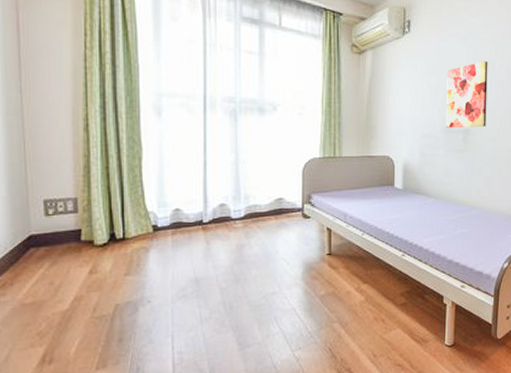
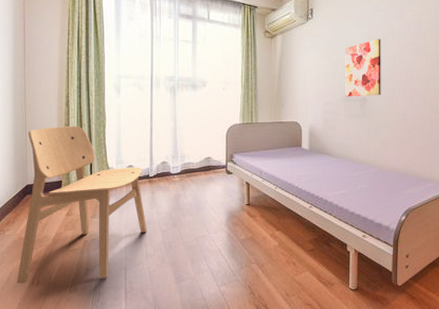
chair: none [19,157,201,363] -> present [16,125,147,284]

